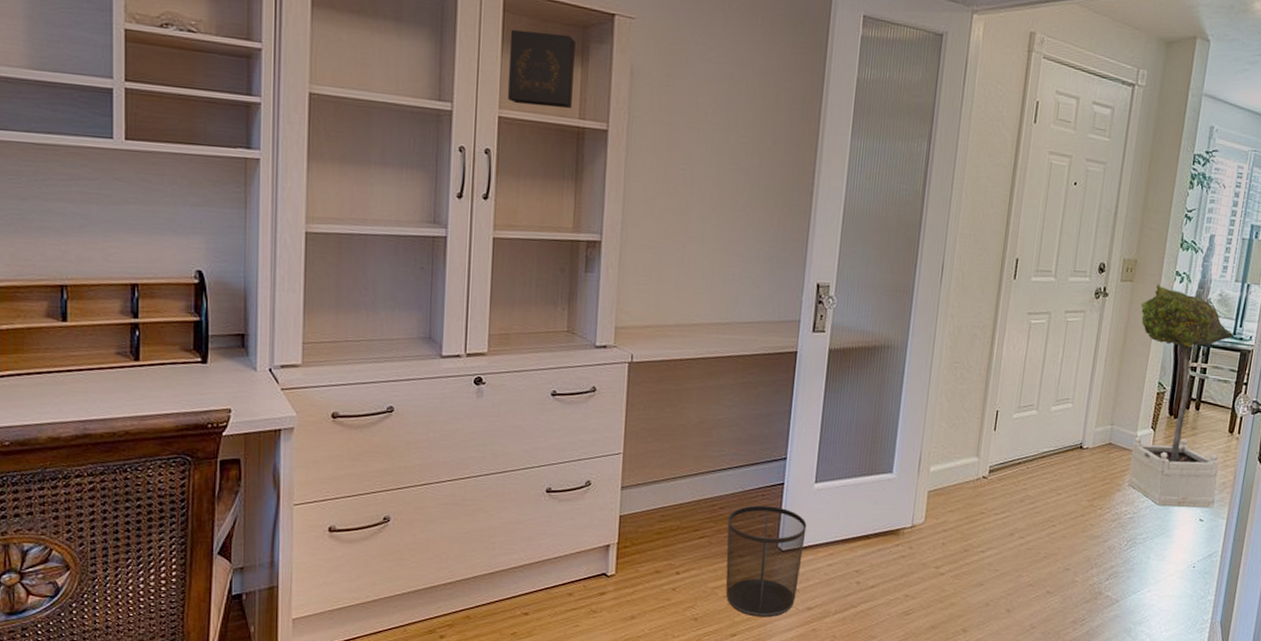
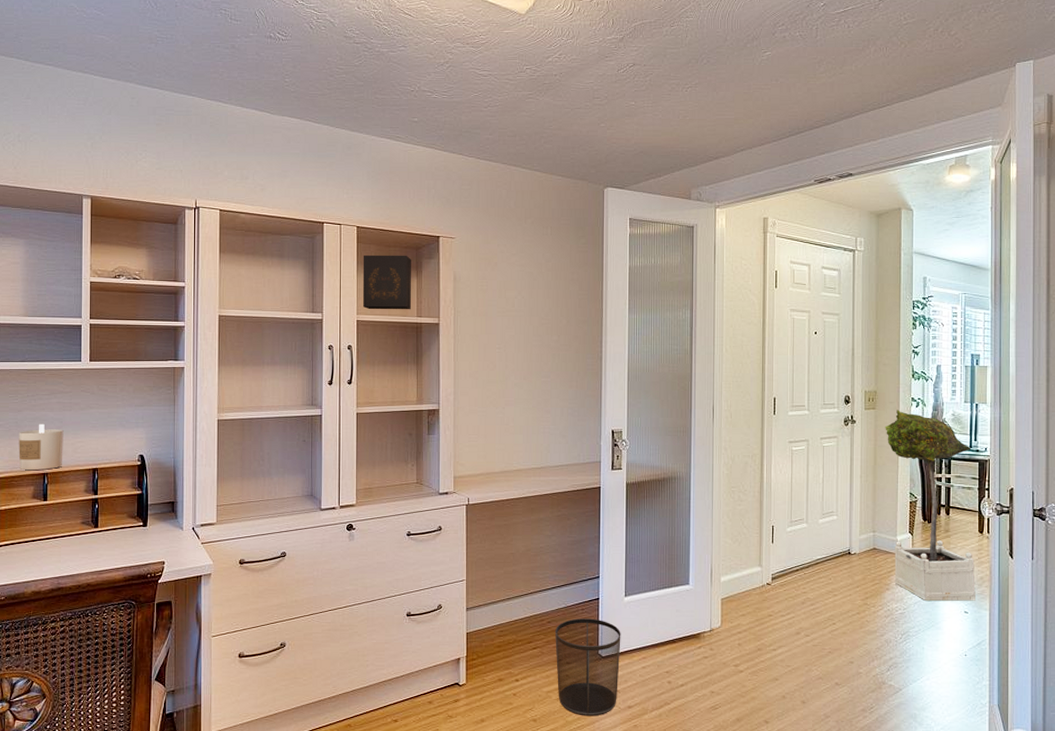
candle: none [24,218,89,281] -> present [18,423,64,471]

